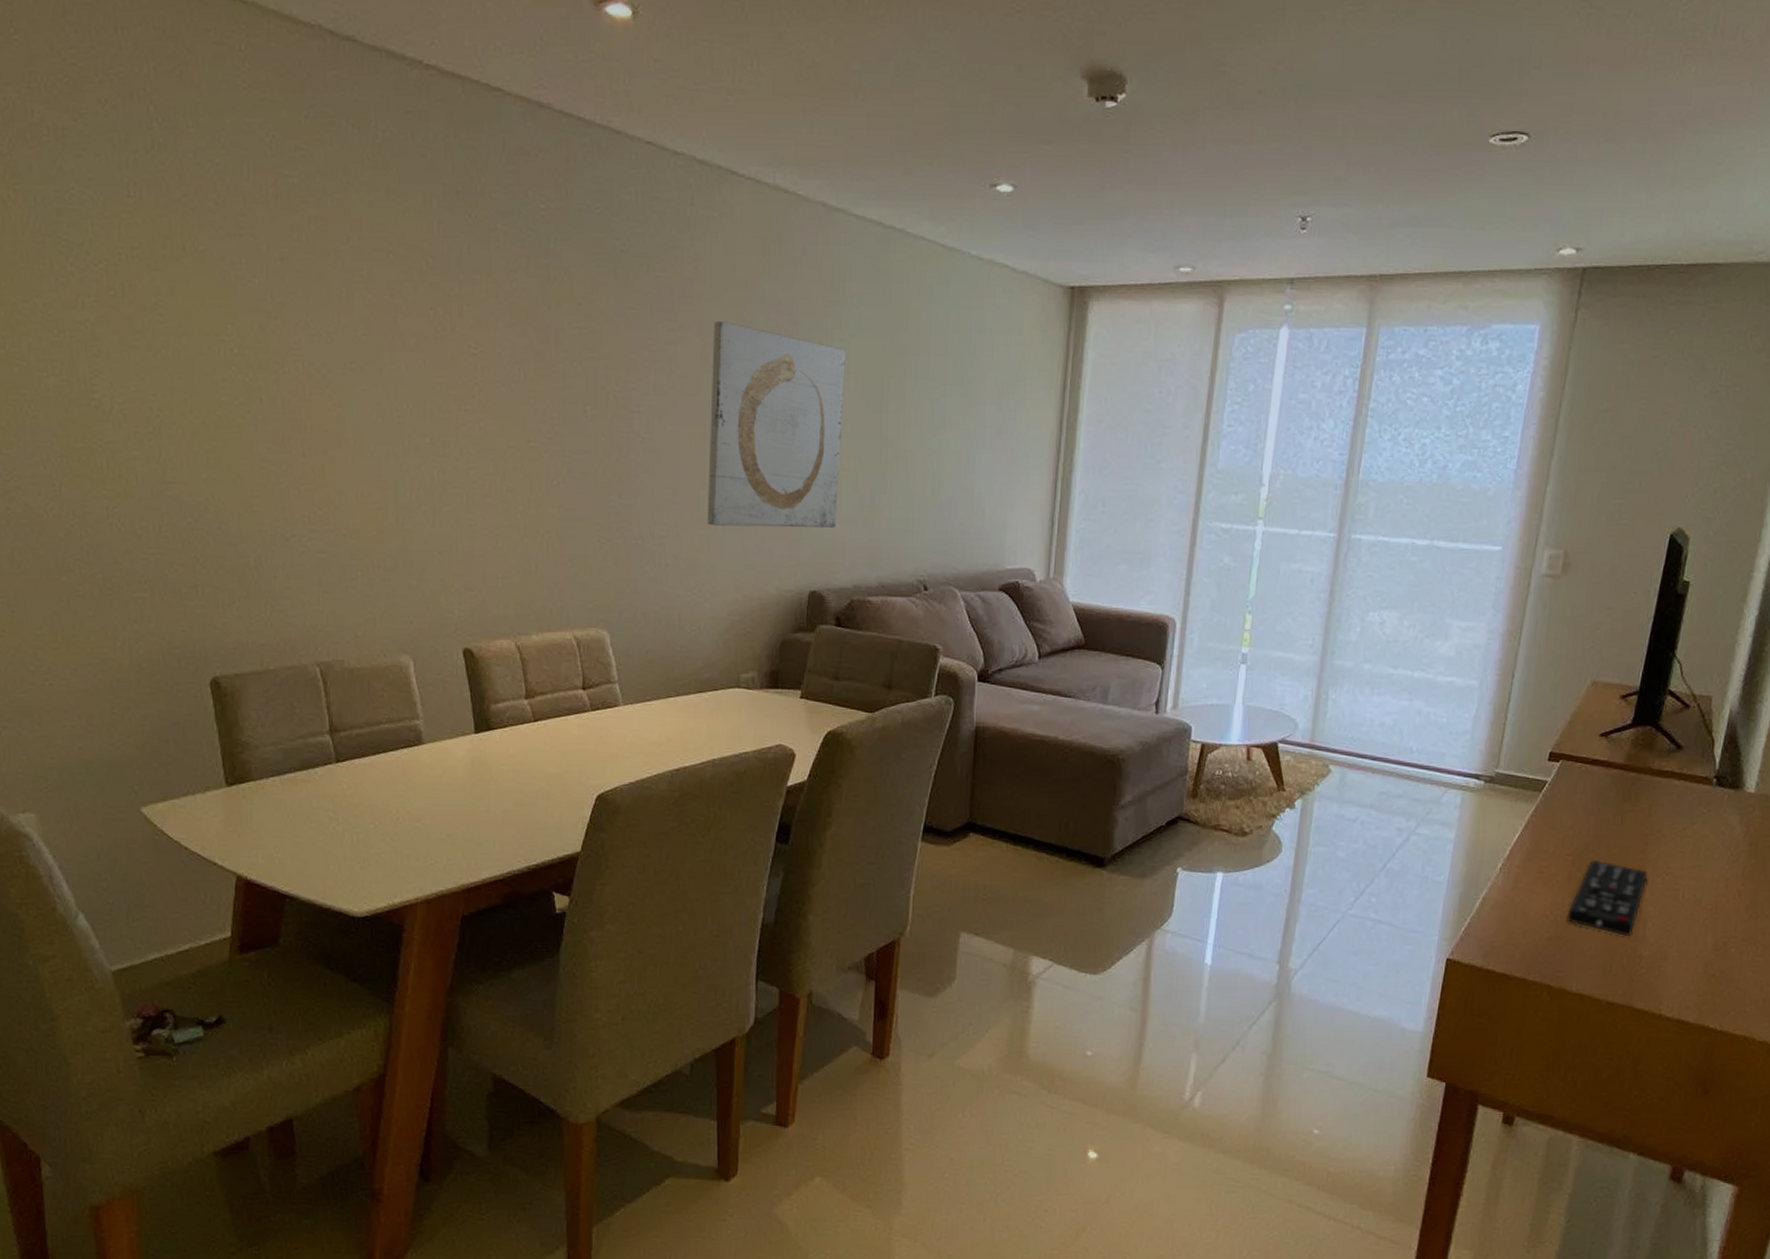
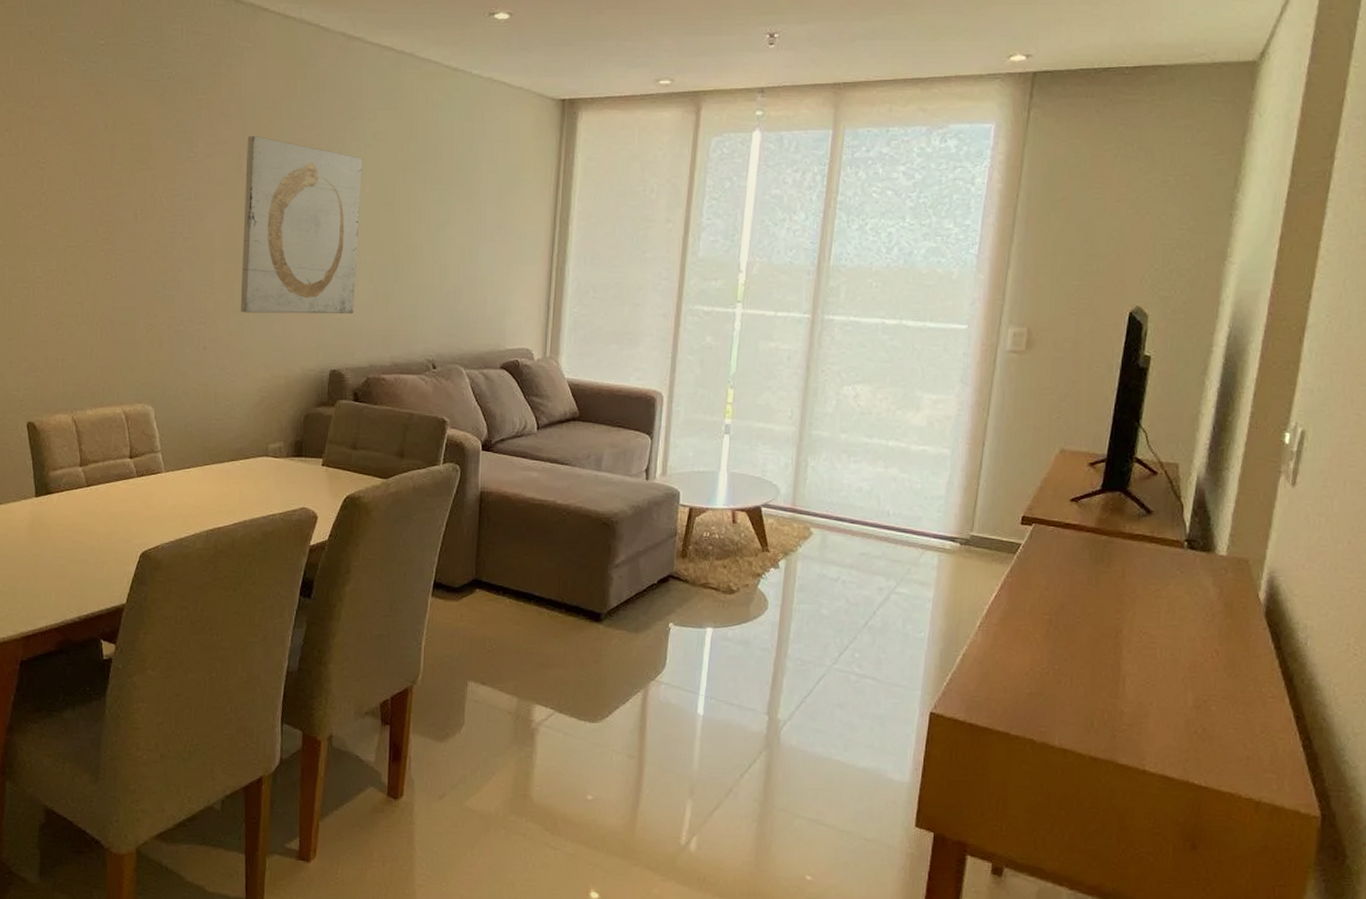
remote control: present [1567,859,1648,937] -> none [1046,618,1125,694]

